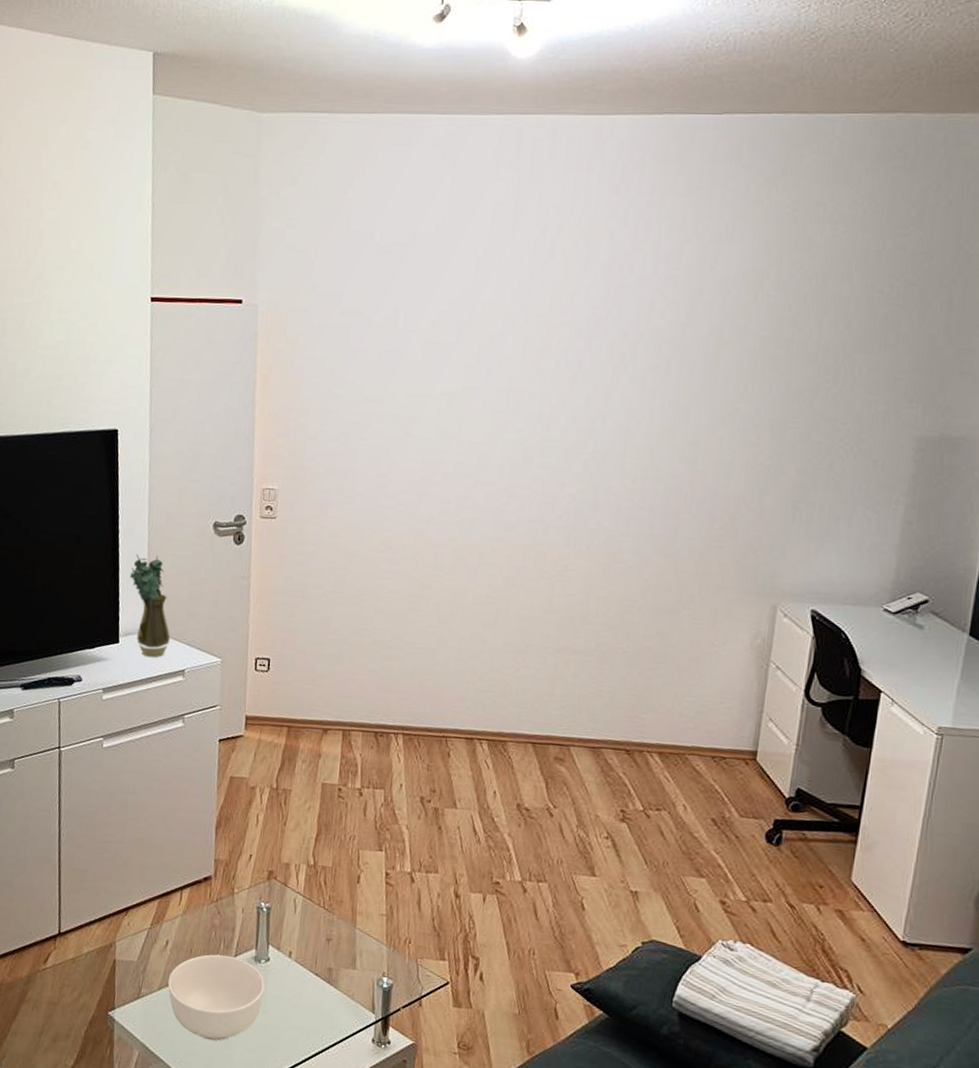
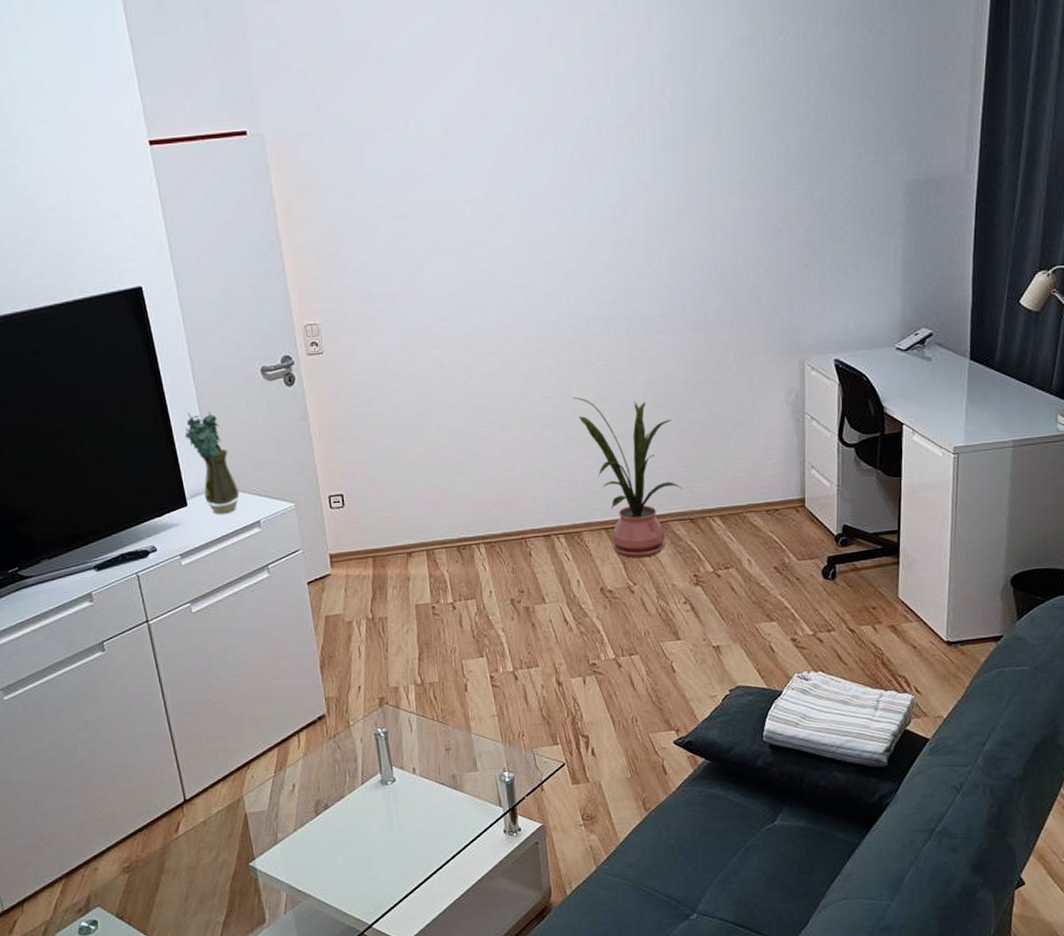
bowl: present [167,954,265,1041] -> none [301,784,396,866]
house plant: none [519,602,623,782] -> present [572,397,683,558]

